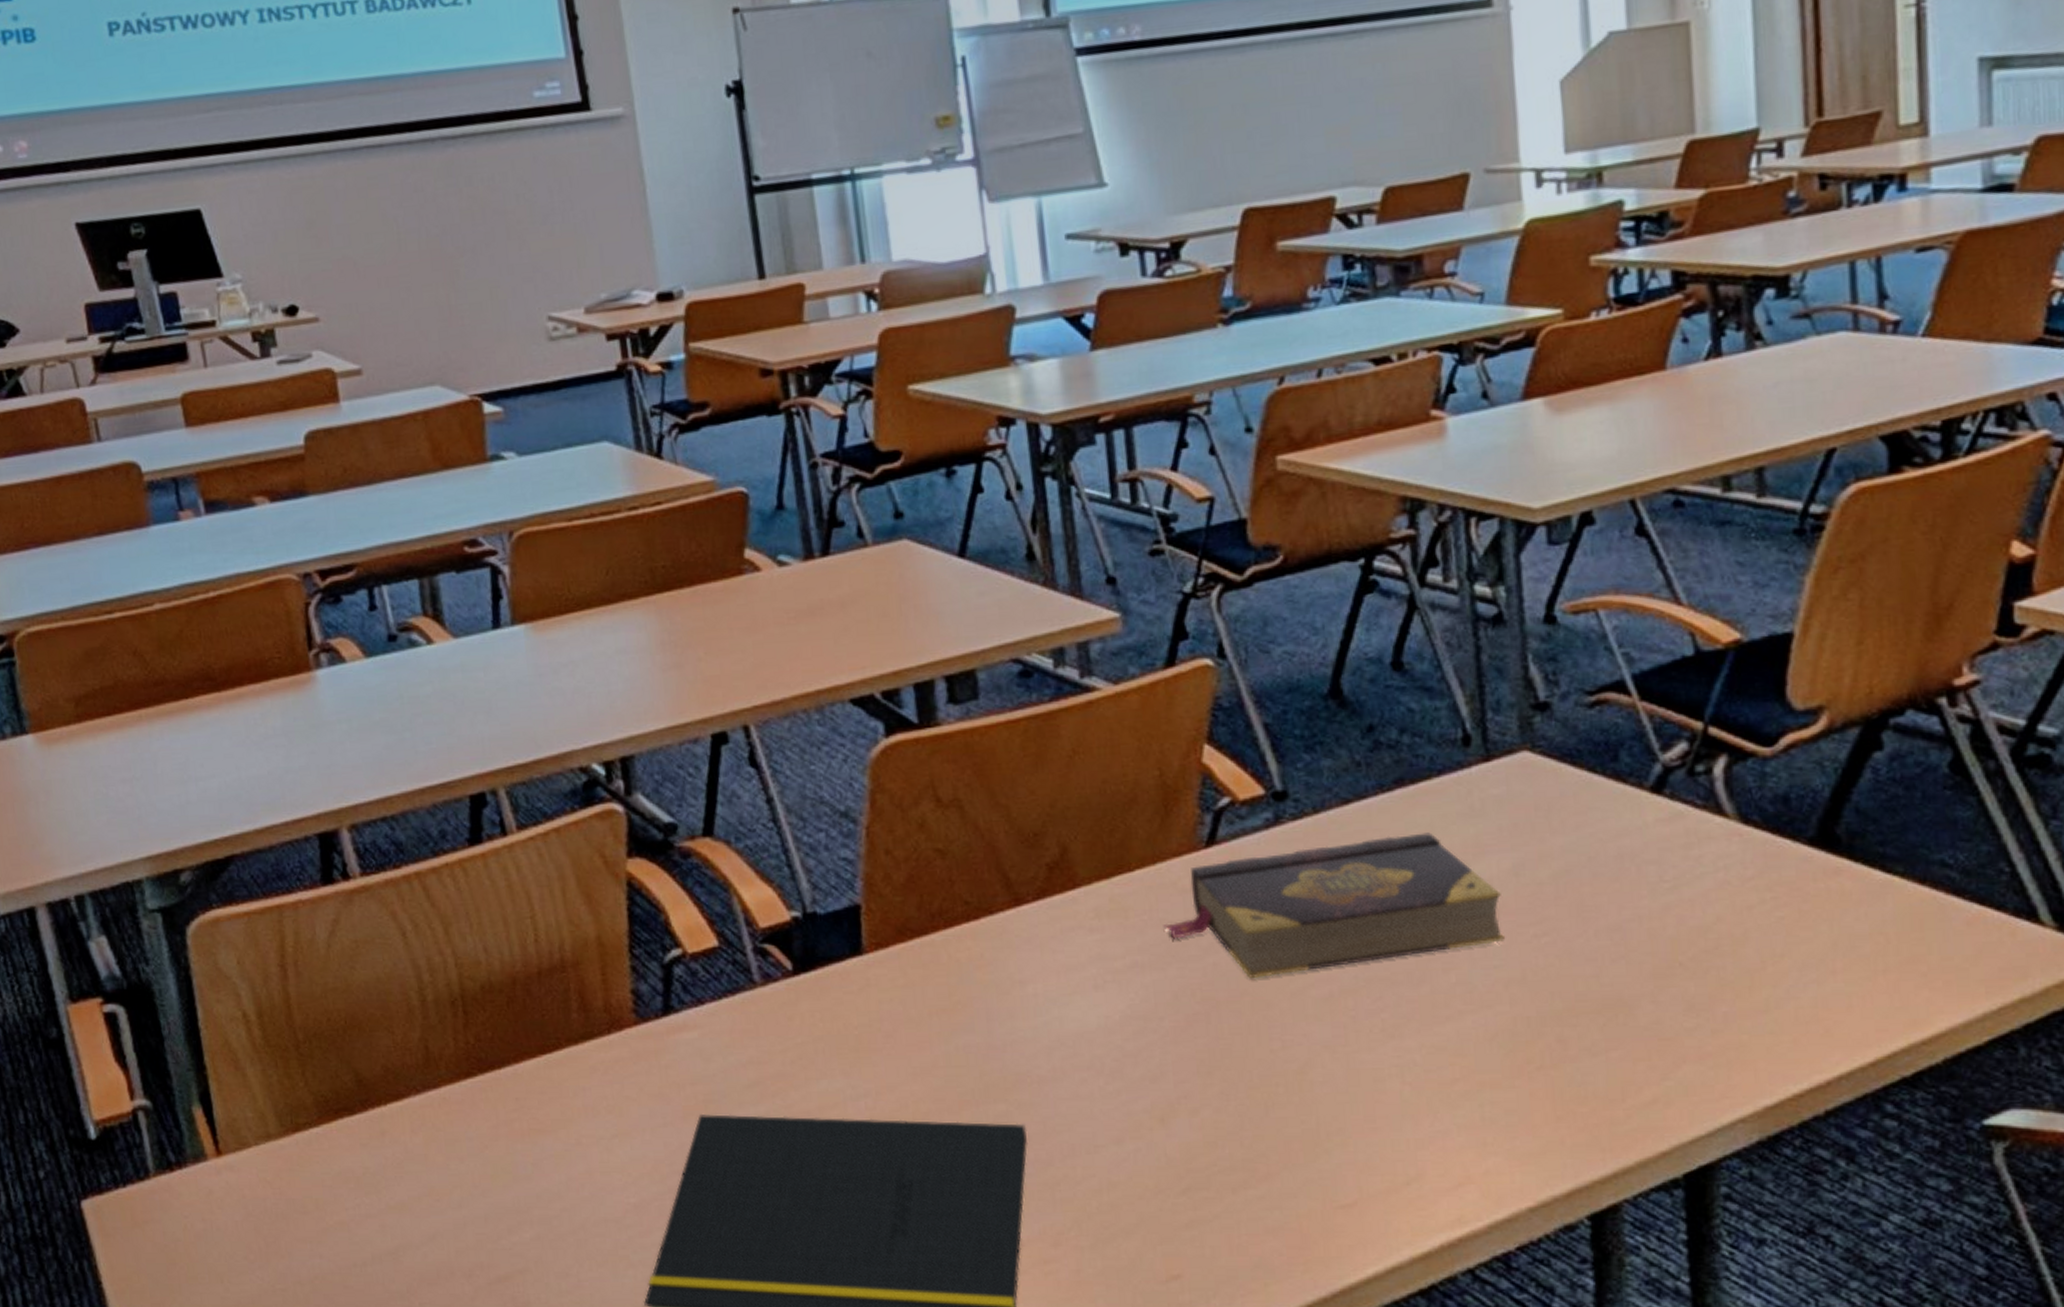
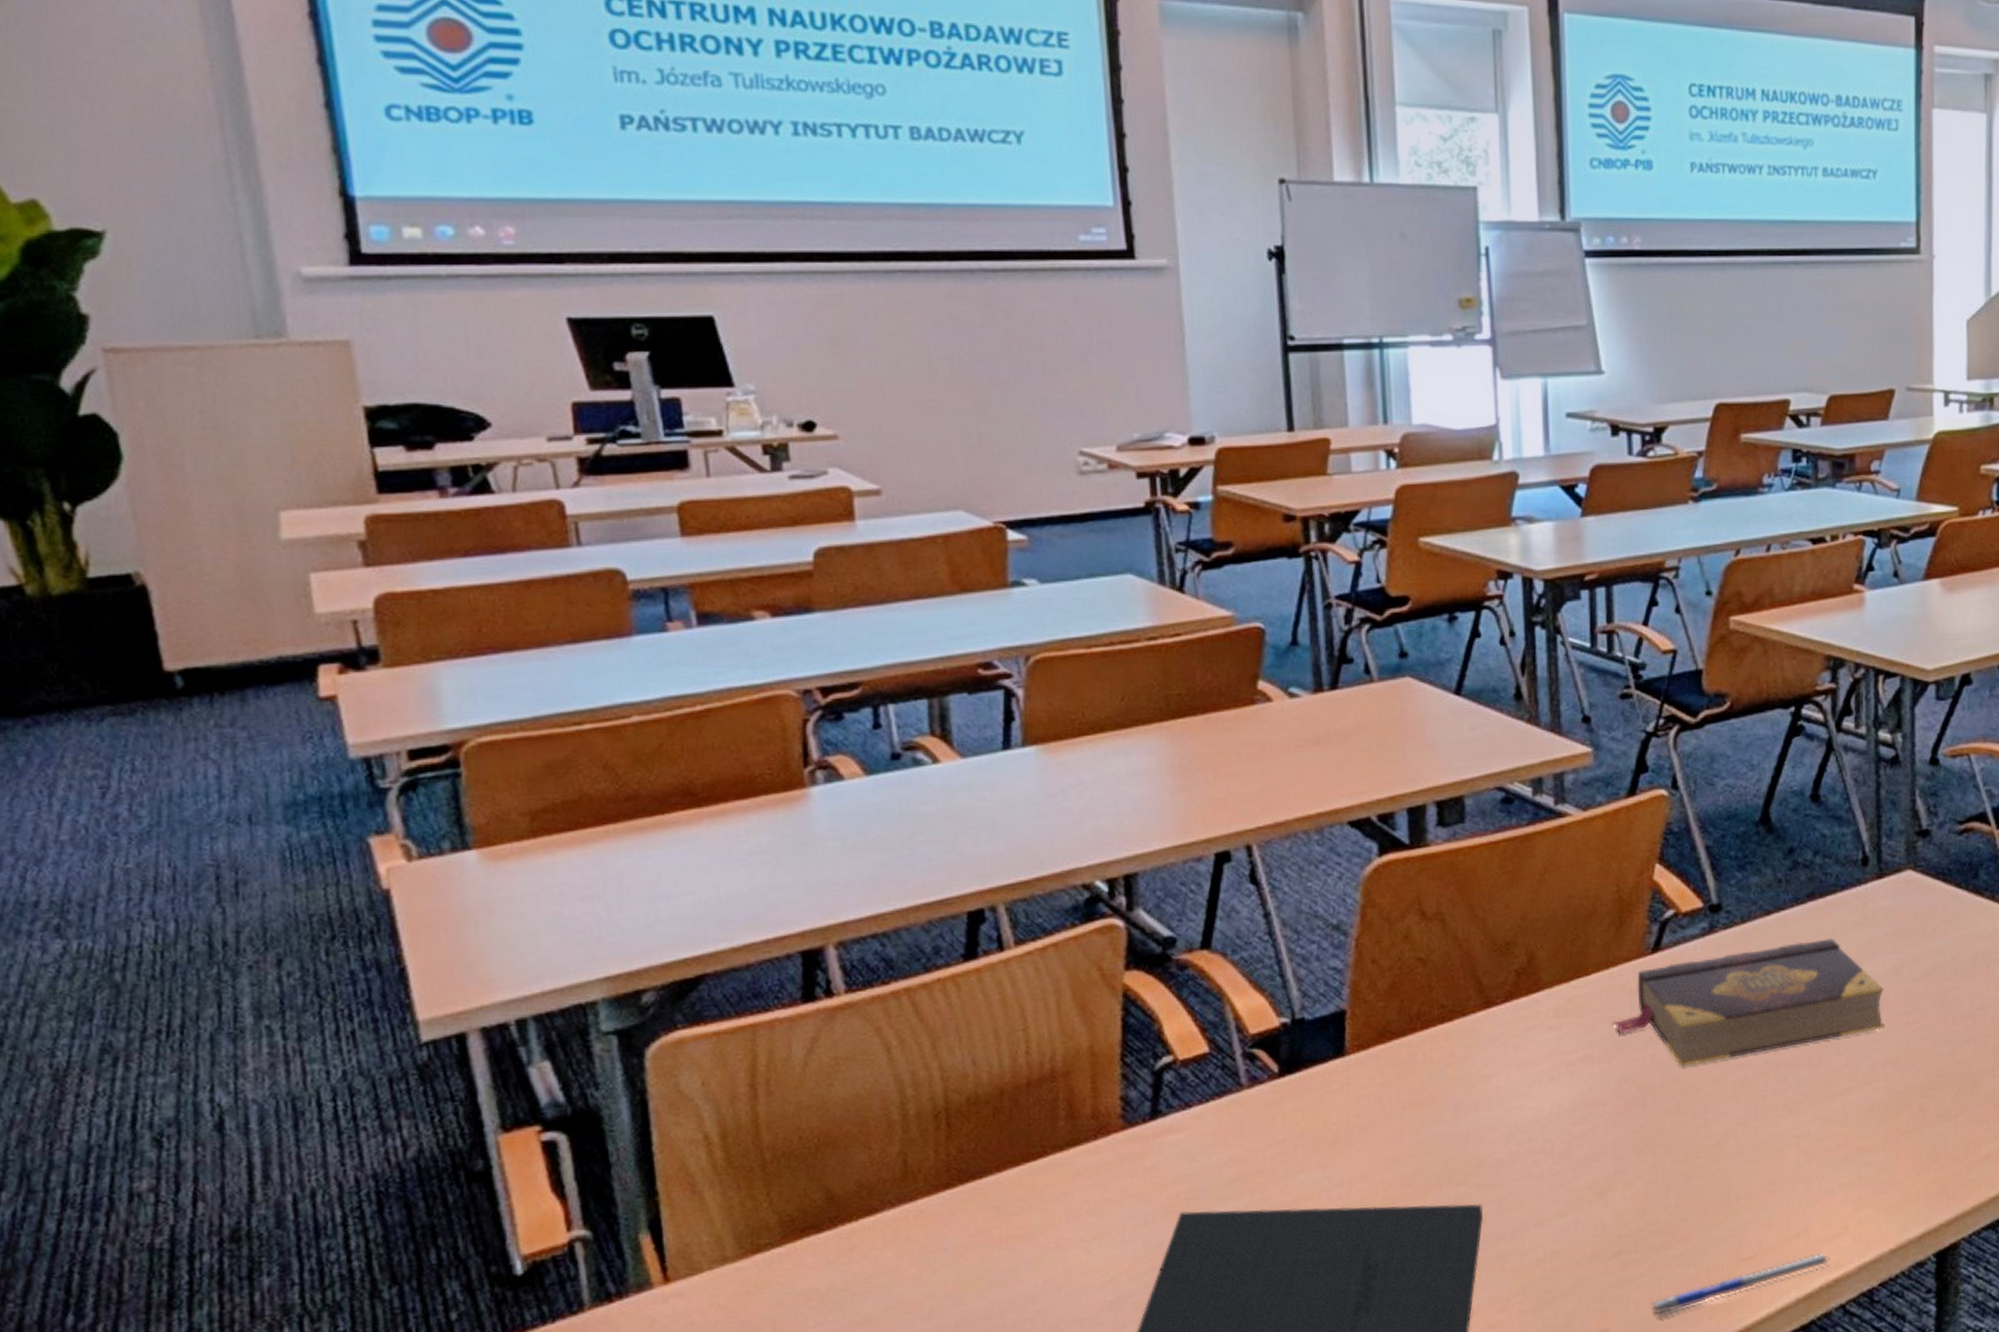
pen: none [1230,1206,1452,1267] -> present [1651,1253,1831,1318]

